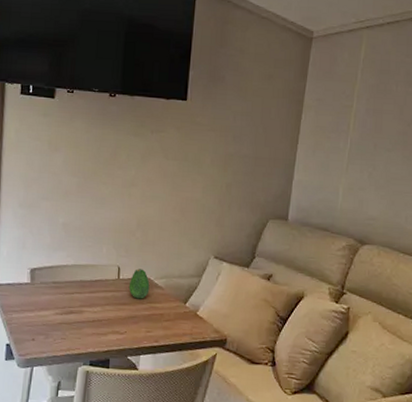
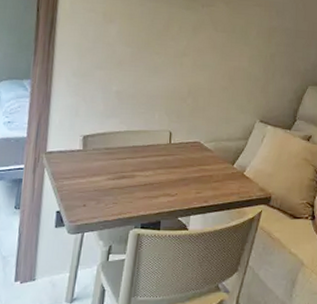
fruit: present [128,269,150,299] -> none [179,133,200,162]

